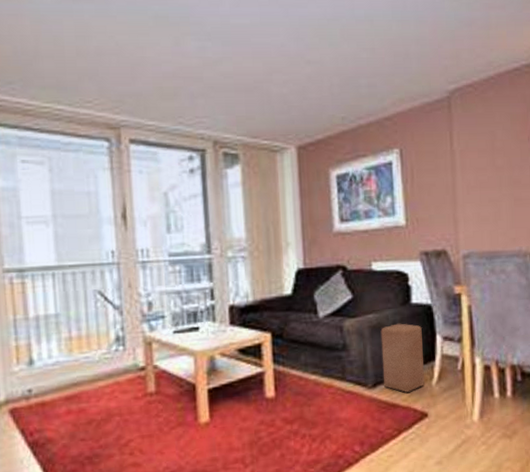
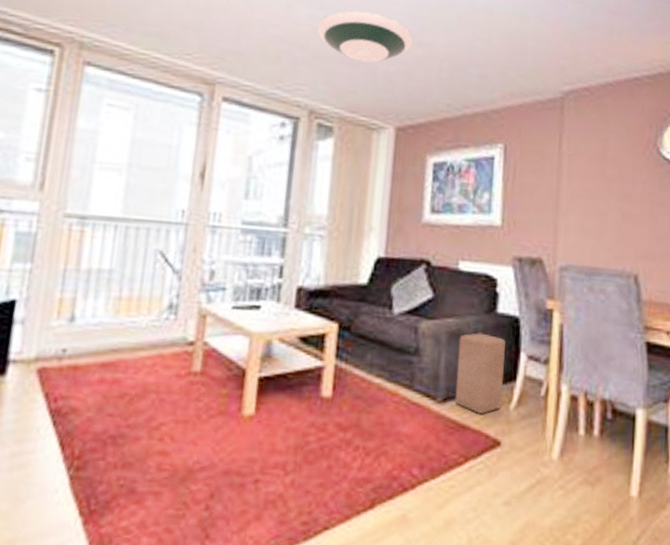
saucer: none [207,37,301,87] -> present [316,10,413,63]

